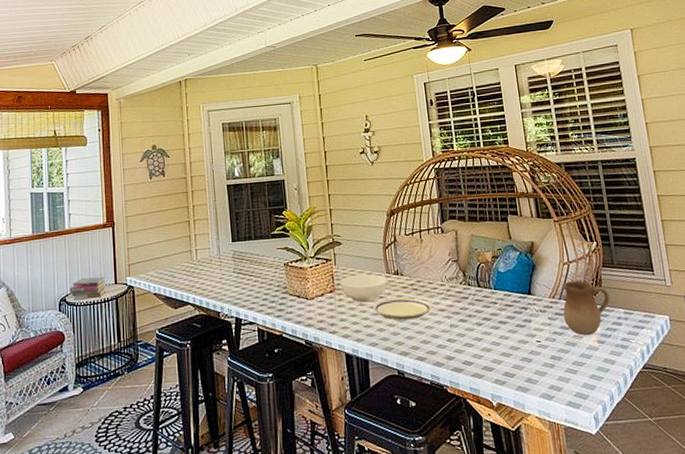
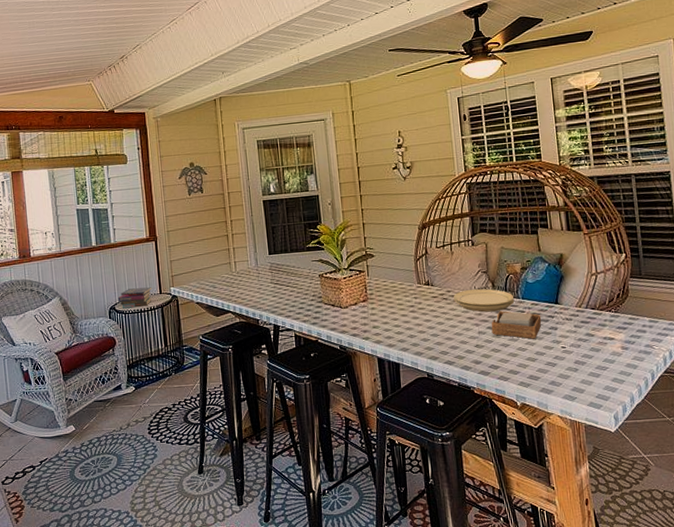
bowl: present [340,274,388,303] -> none [372,284,419,312]
plate: present [373,297,432,320] -> none [404,306,462,328]
plate: none [424,278,487,304] -> present [454,289,515,313]
napkin holder: none [463,302,515,333] -> present [491,311,542,339]
ceramic jug: present [562,280,611,336] -> none [588,291,637,342]

